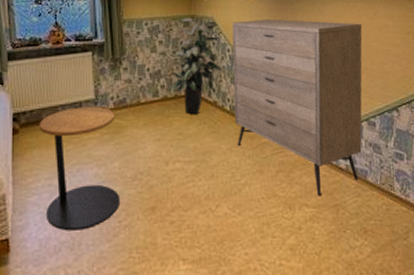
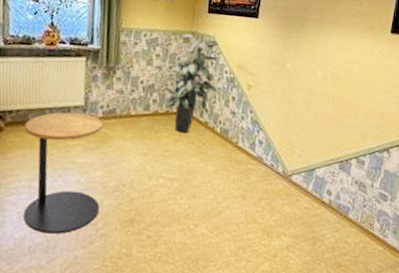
dresser: present [232,19,362,197] -> none [224,43,366,227]

